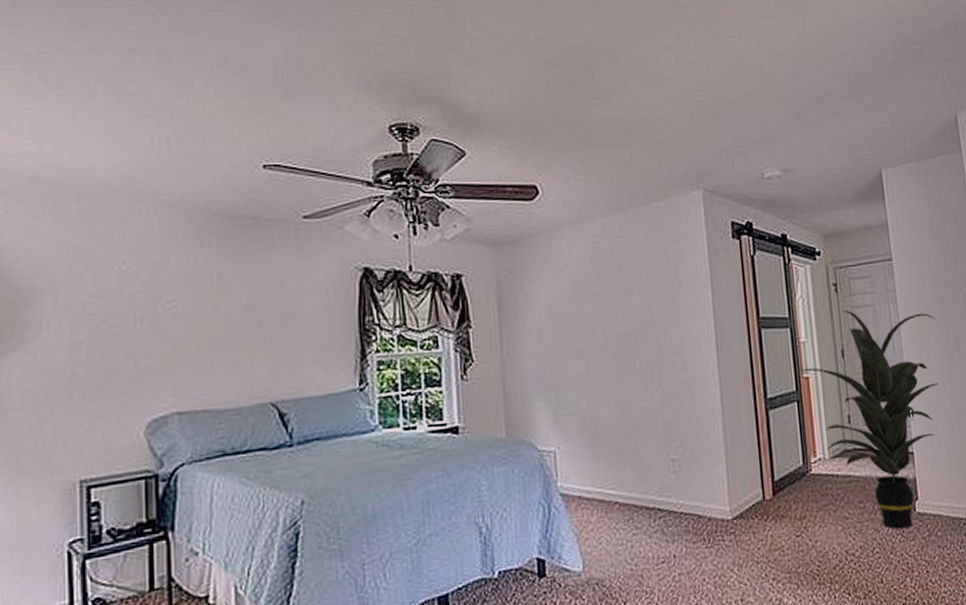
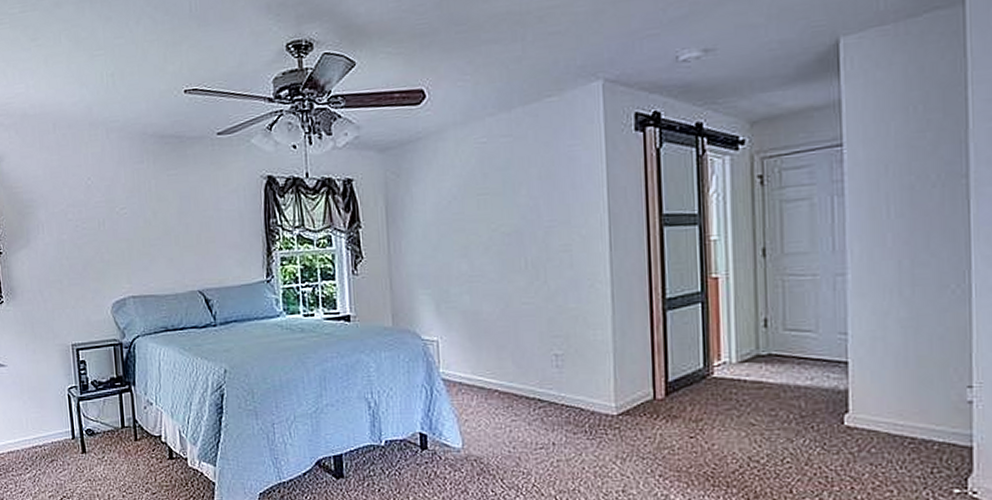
indoor plant: present [801,310,939,529] -> none [709,205,899,441]

